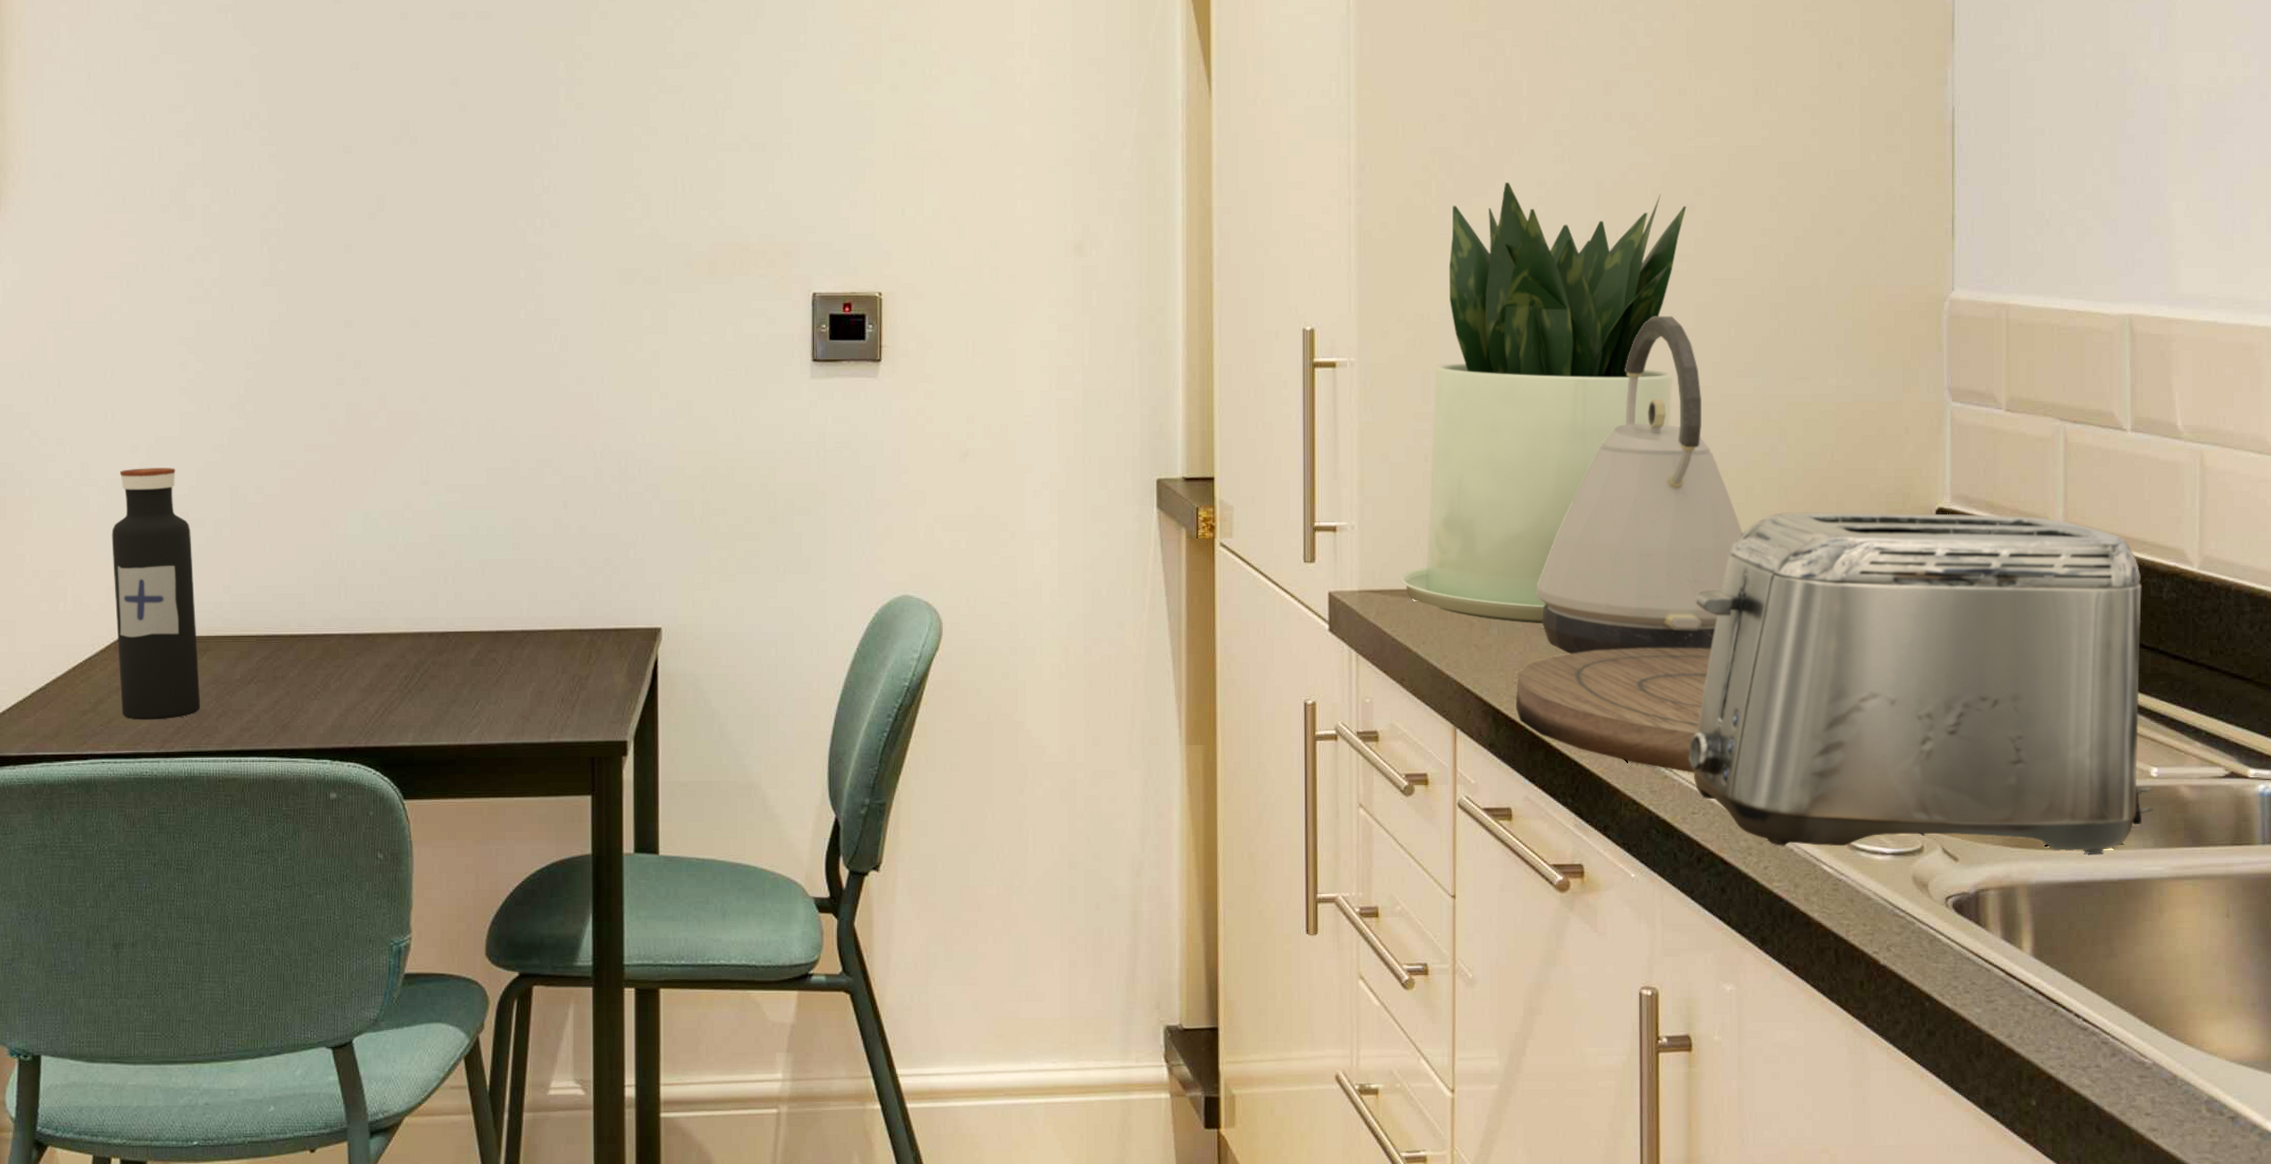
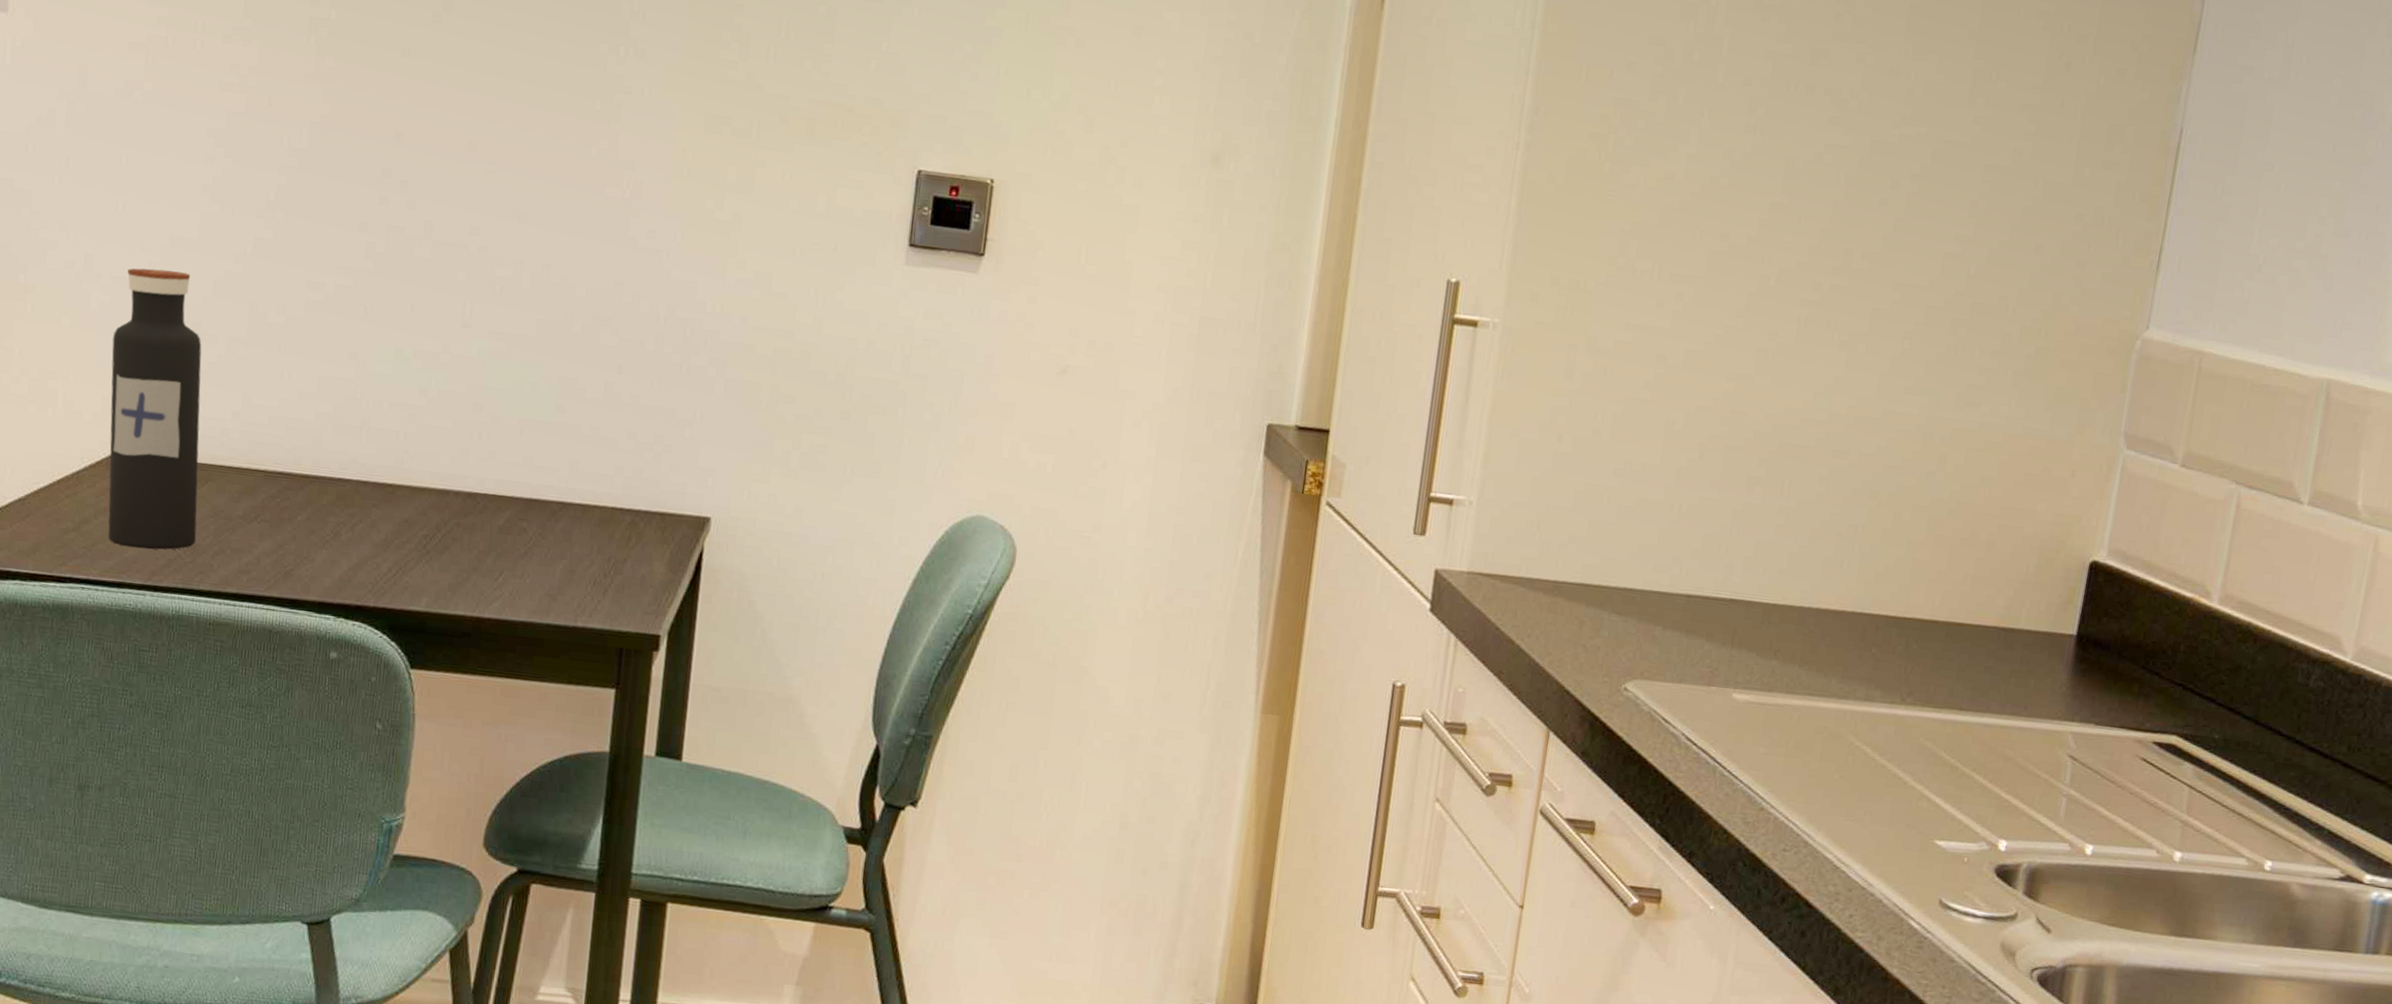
planter: present [1399,182,1687,624] -> none [1512,147,1880,632]
cutting board: present [1515,647,1711,773] -> none [1615,666,1831,809]
kettle: present [1536,315,1743,654] -> none [1655,315,1884,681]
toaster: present [1689,511,2153,854] -> none [1789,544,2291,943]

